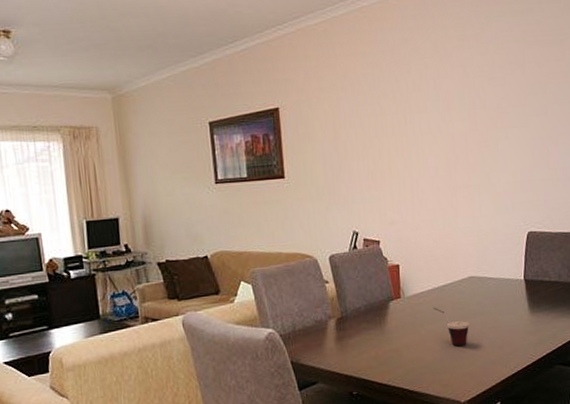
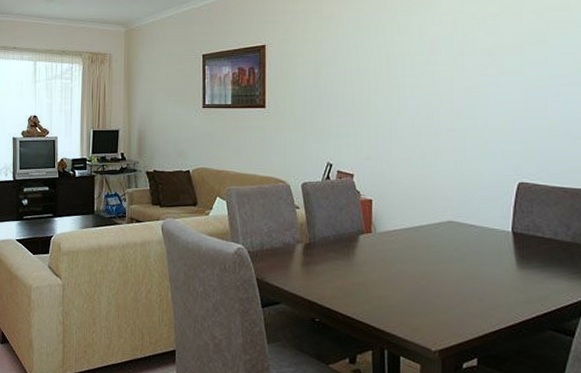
cup: present [434,307,469,347] -> none [407,247,445,292]

